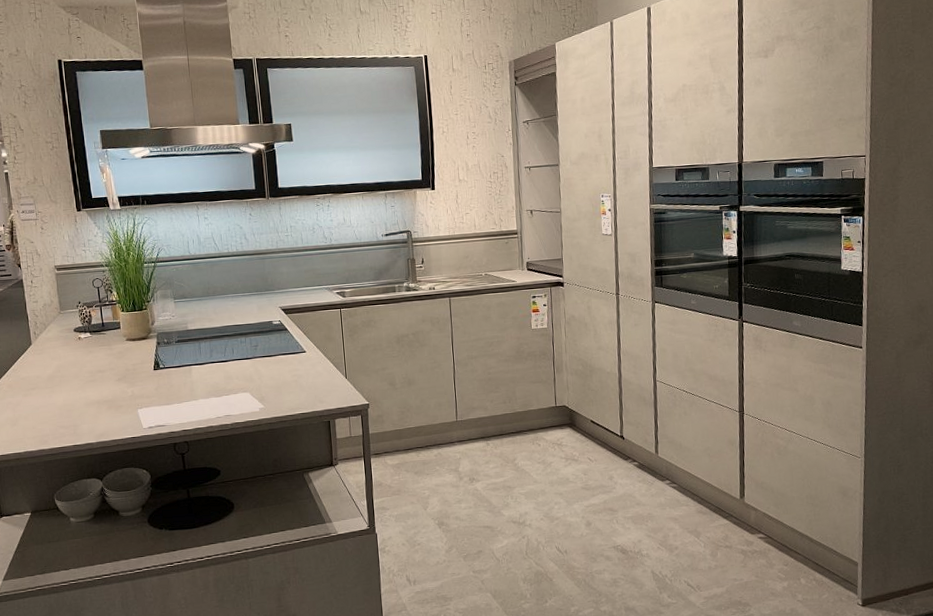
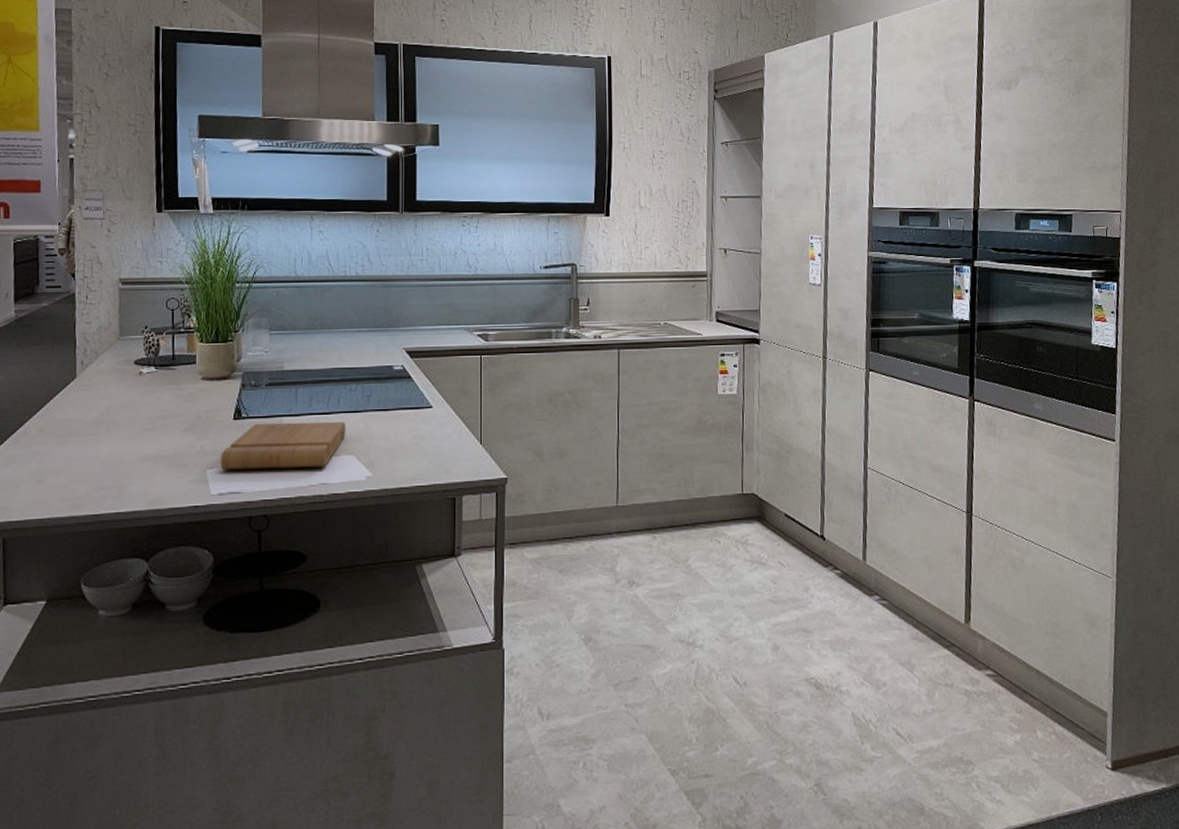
cutting board: none [147,367,241,409] -> present [220,421,346,470]

